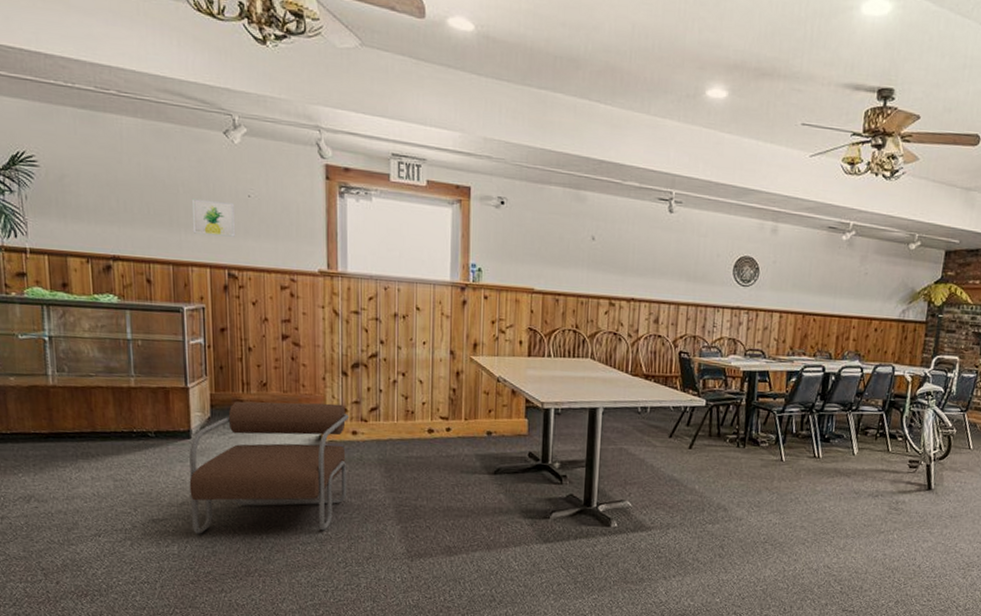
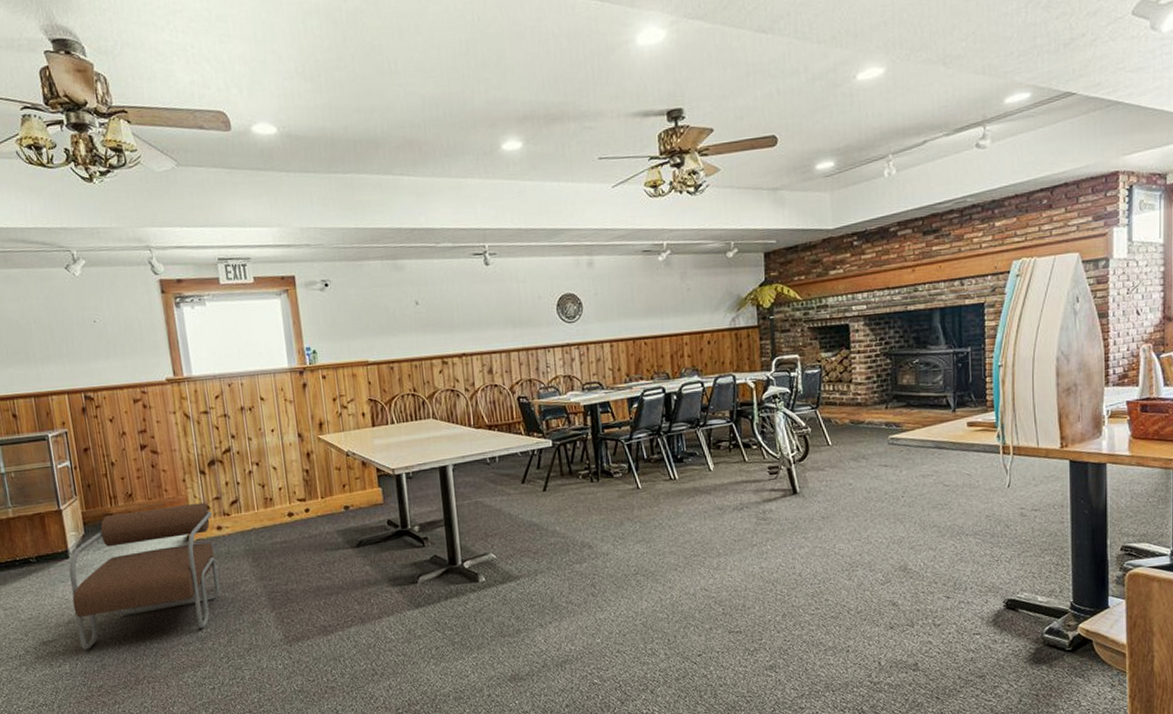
wall art: present [191,198,235,237] -> none [43,330,86,365]

